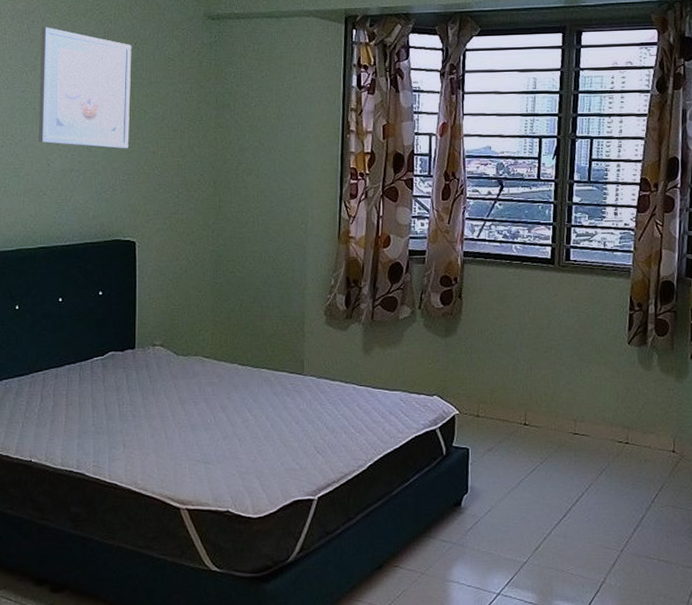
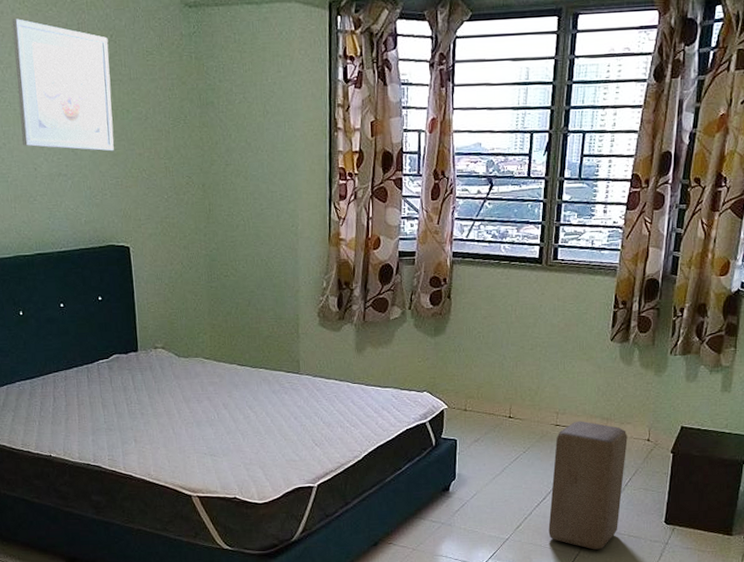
stool: none [570,429,652,576] -> present [548,421,628,550]

